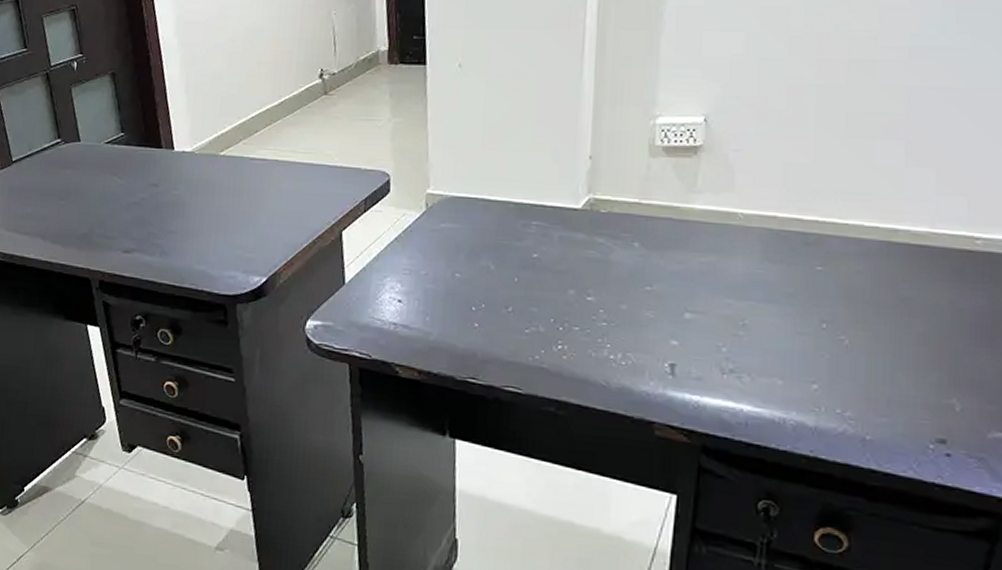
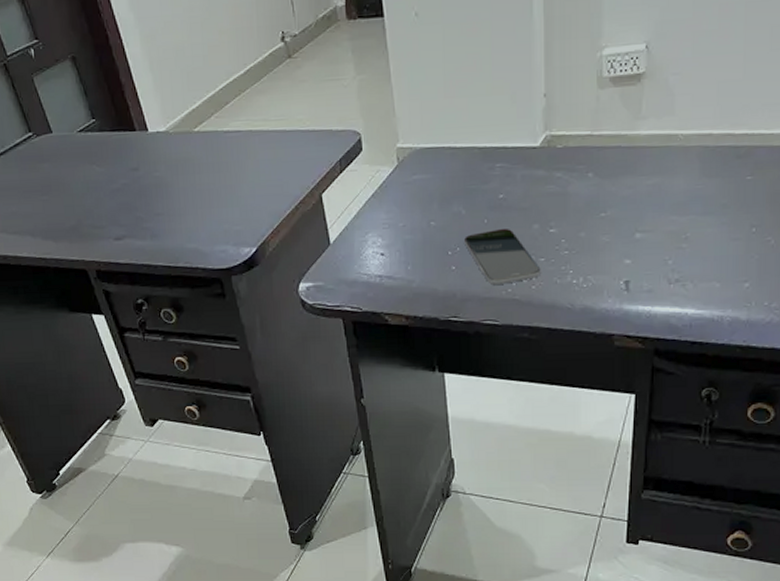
smartphone: none [491,289,574,350] -> present [465,228,541,285]

